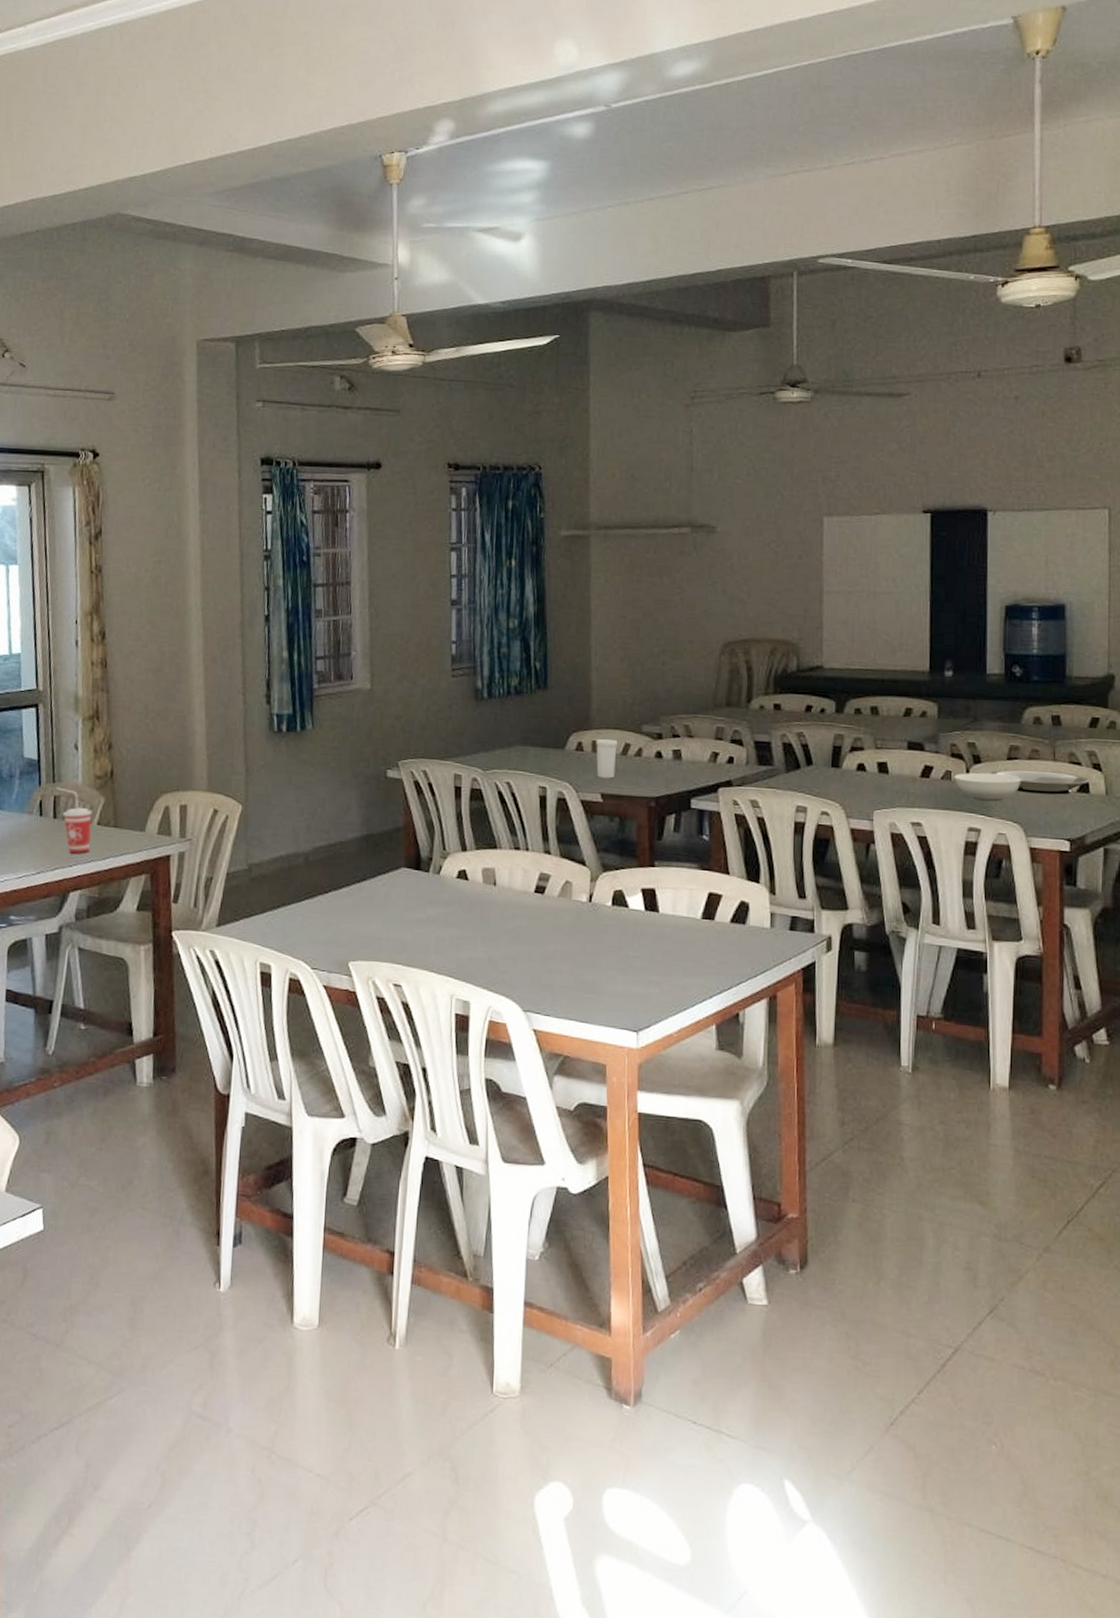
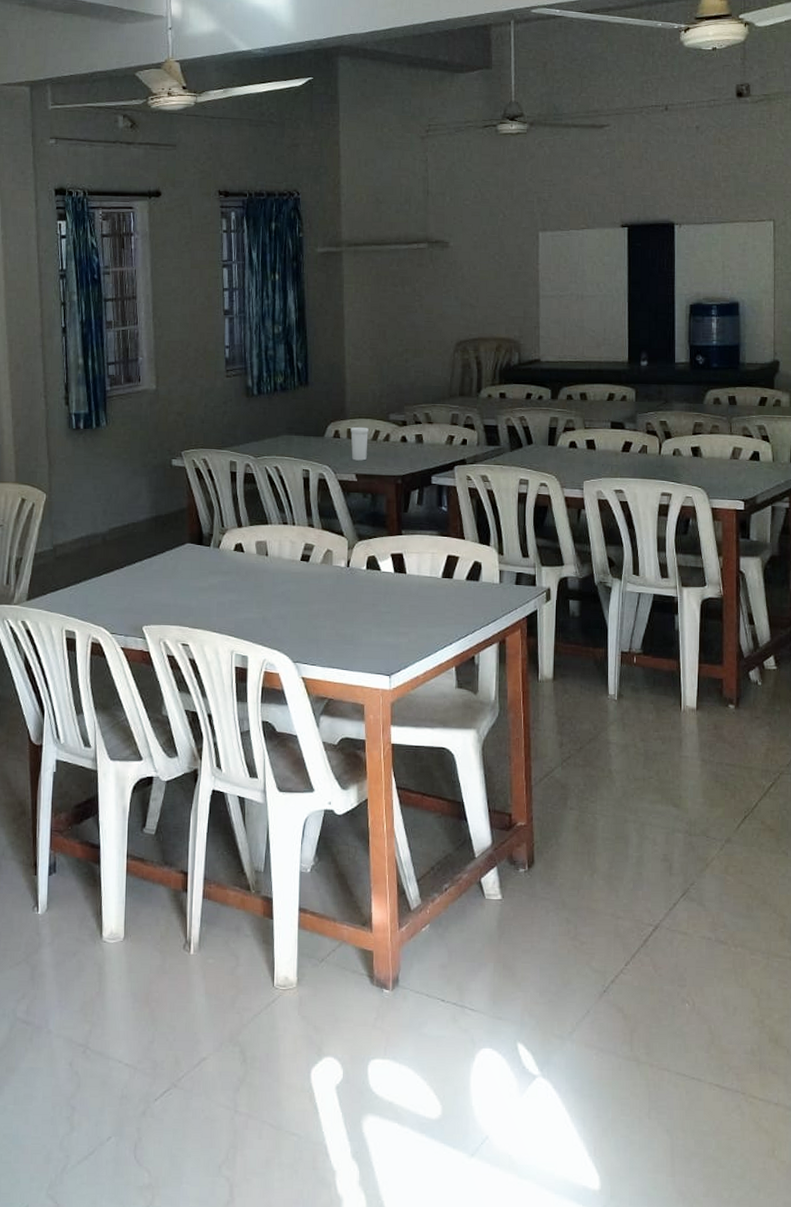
bowl: present [953,772,1022,801] -> none [648,446,704,470]
plate: present [990,769,1089,795] -> none [679,442,759,463]

